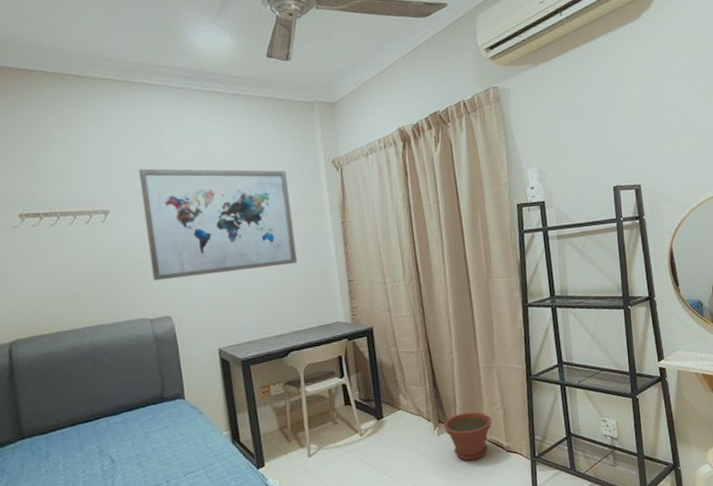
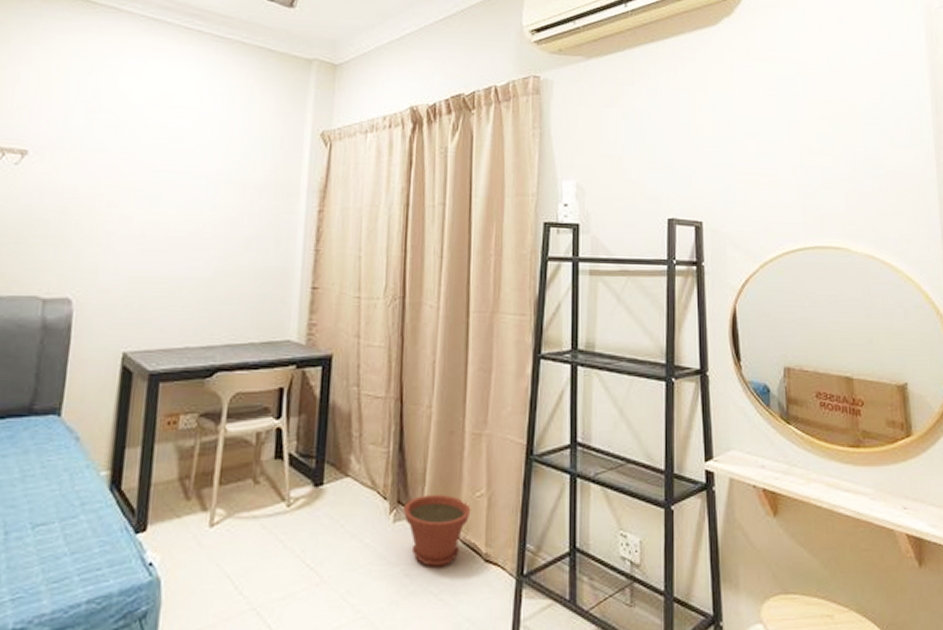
wall art: present [138,168,298,281] -> none [61,106,261,255]

